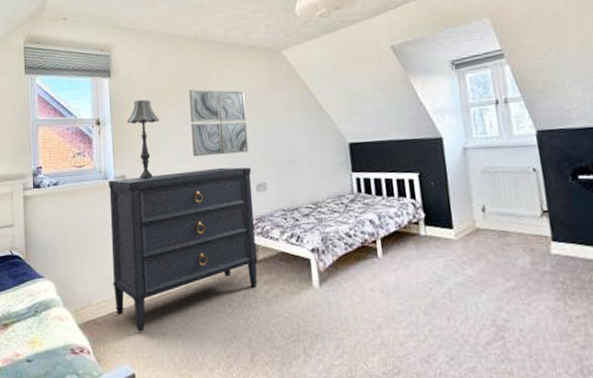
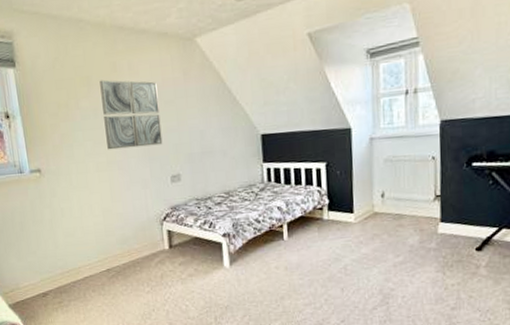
dresser: present [108,167,258,332] -> none [23,159,174,309]
table lamp: present [127,99,159,180] -> none [38,91,71,173]

